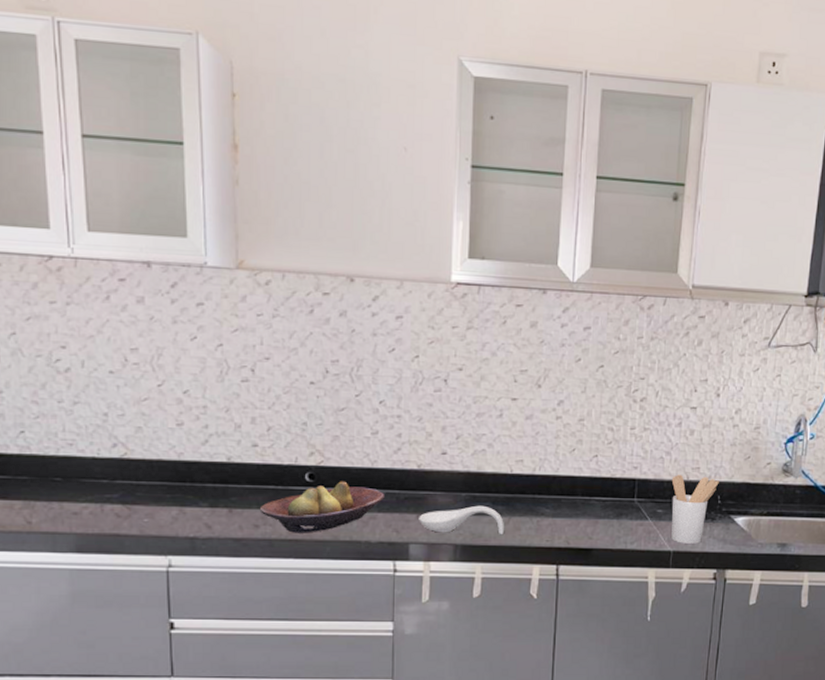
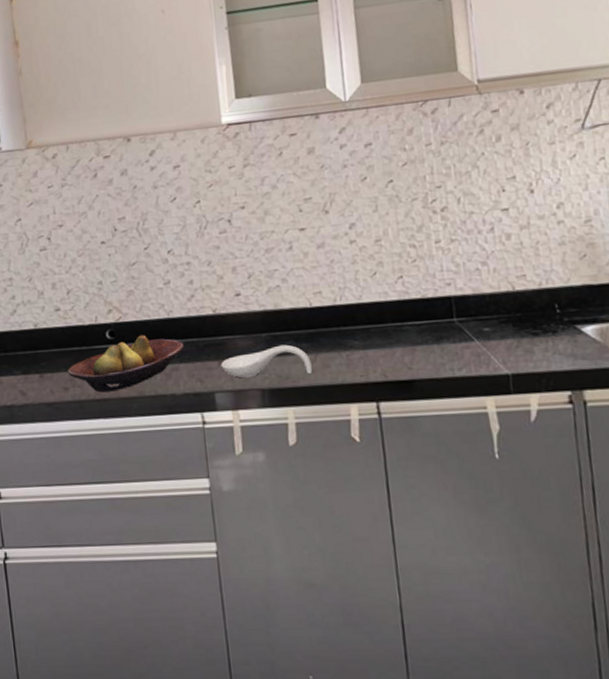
utensil holder: present [671,474,719,544] -> none [494,284,553,364]

